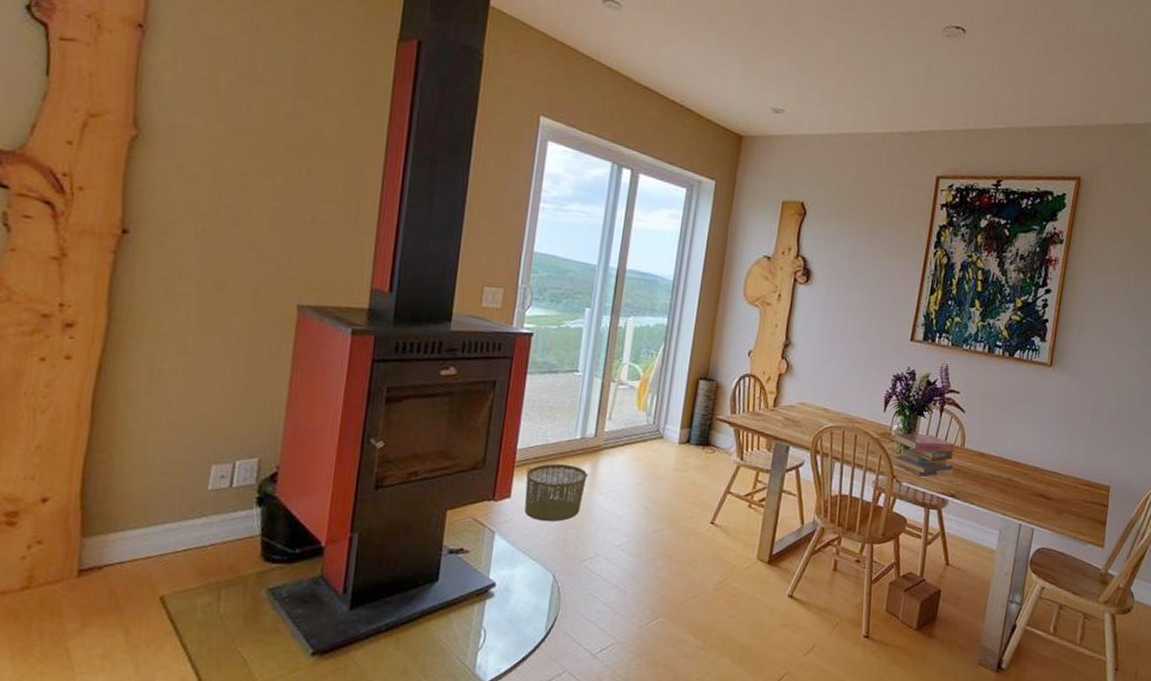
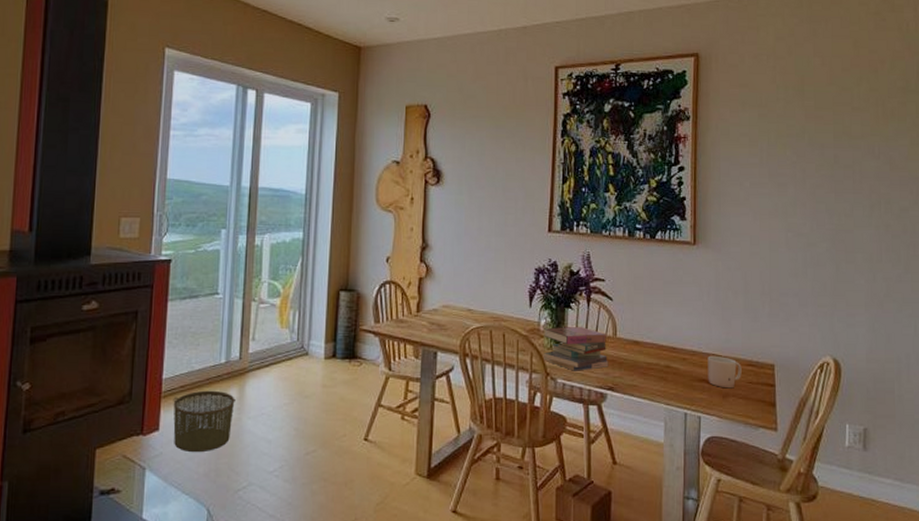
mug: none [1045,473,1079,505] -> present [707,356,742,389]

